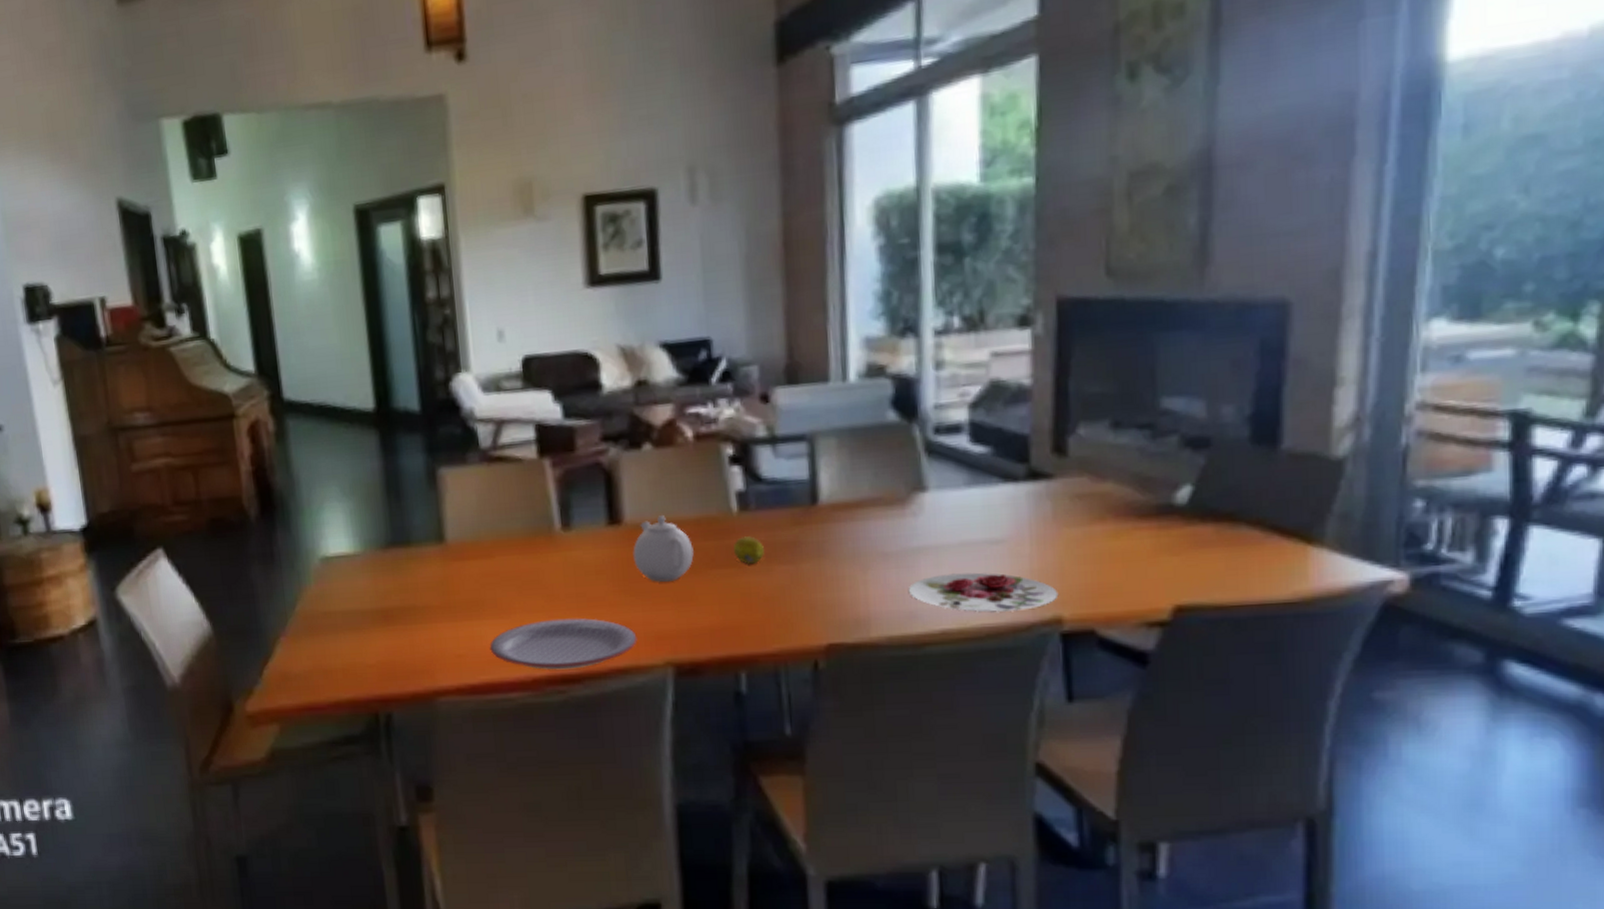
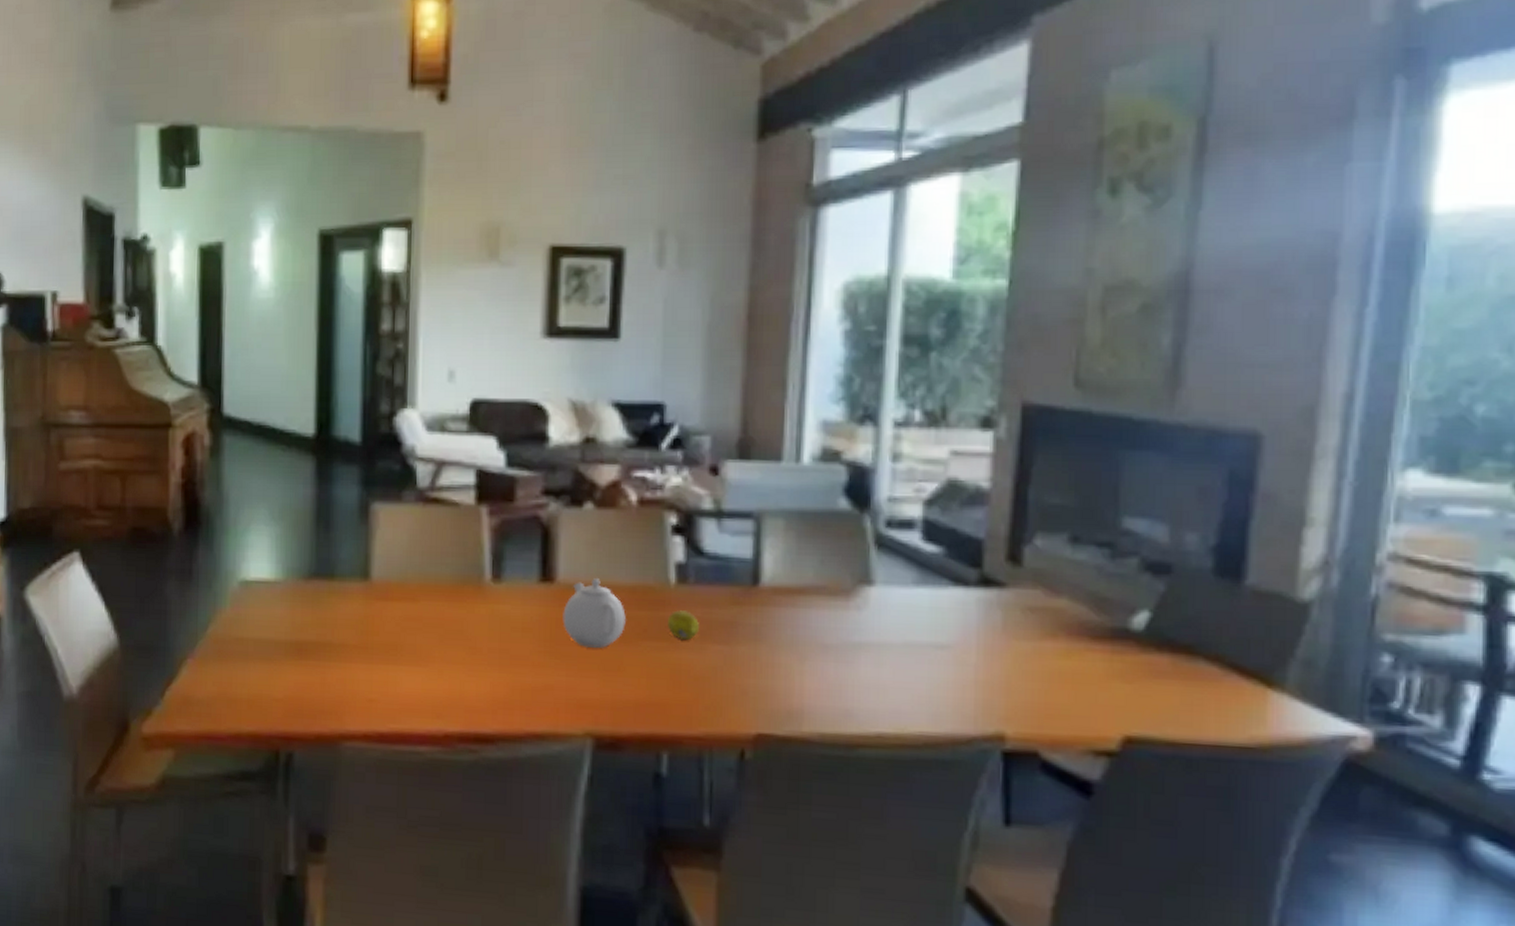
plate: present [490,618,637,670] -> none [403,673,558,728]
plate: present [908,572,1059,613] -> none [845,674,1003,722]

